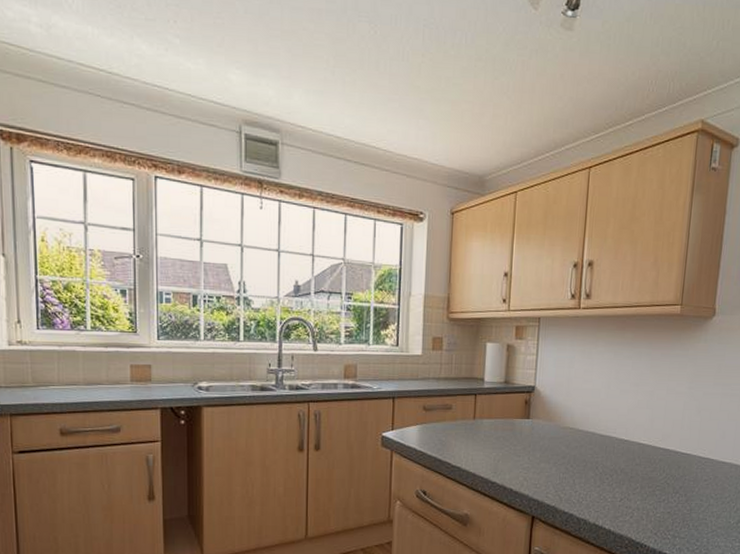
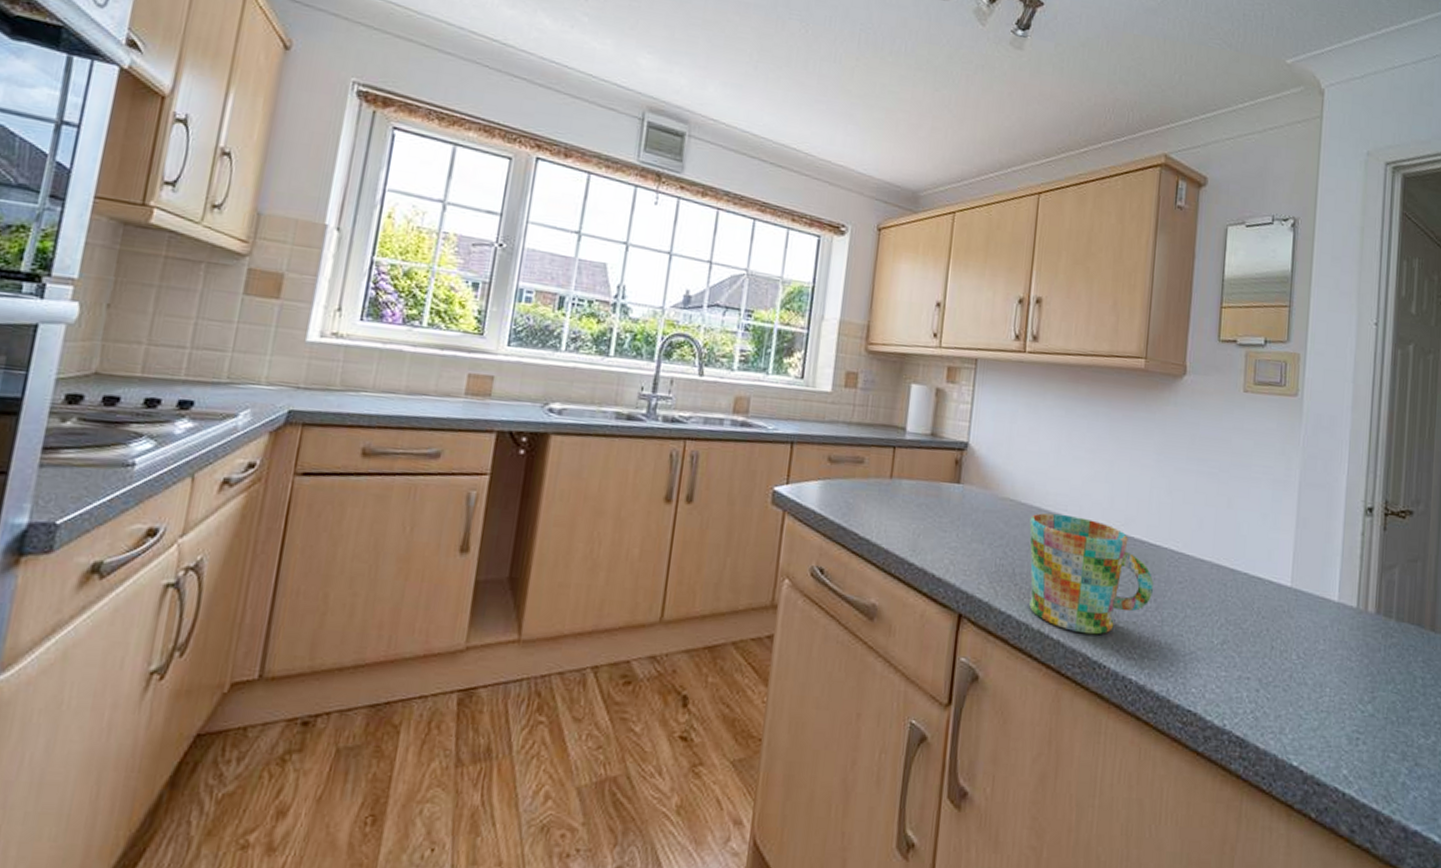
mug: none [586,435,684,524] -> present [1029,513,1153,635]

